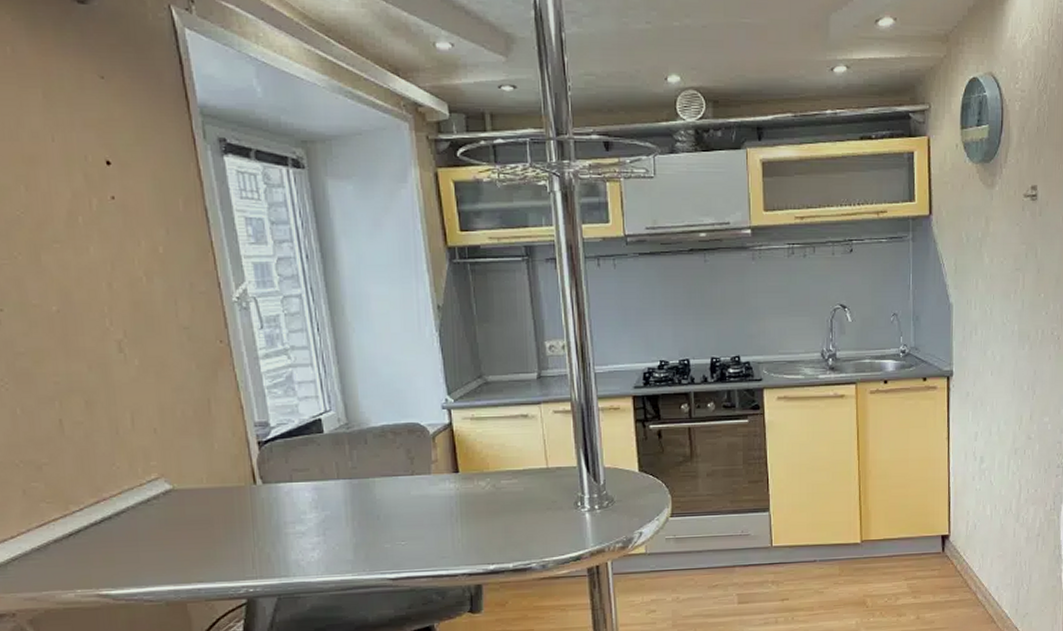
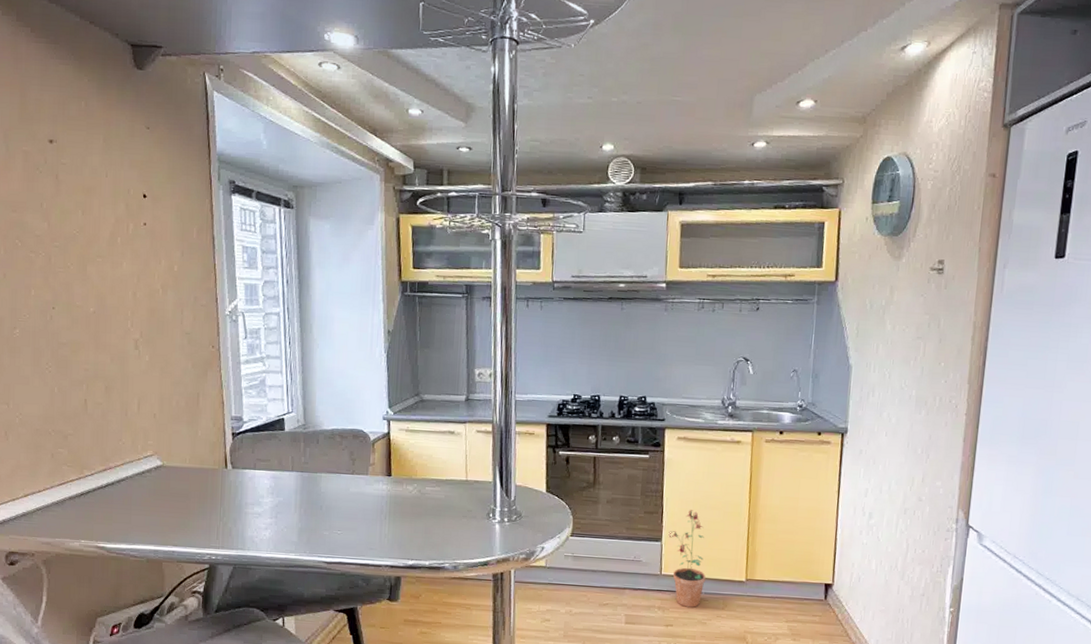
potted plant: none [776,474,819,578] -> present [668,510,706,608]

